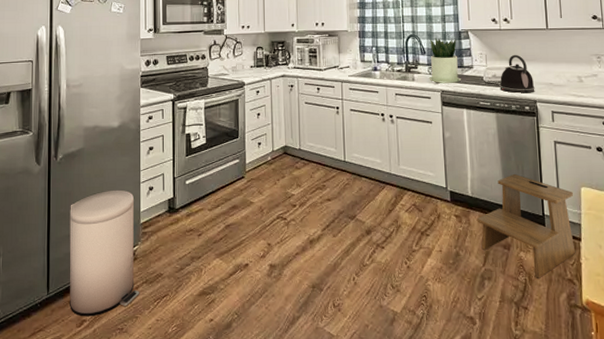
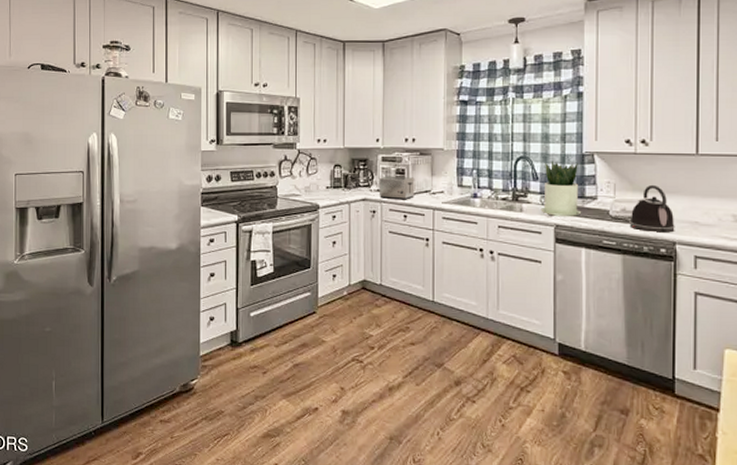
pedal bin: present [69,189,140,317] -> none [124,317,199,450]
toaster: none [296,55,325,75] -> present [380,176,415,200]
step stool: present [477,174,576,278] -> none [590,329,715,451]

